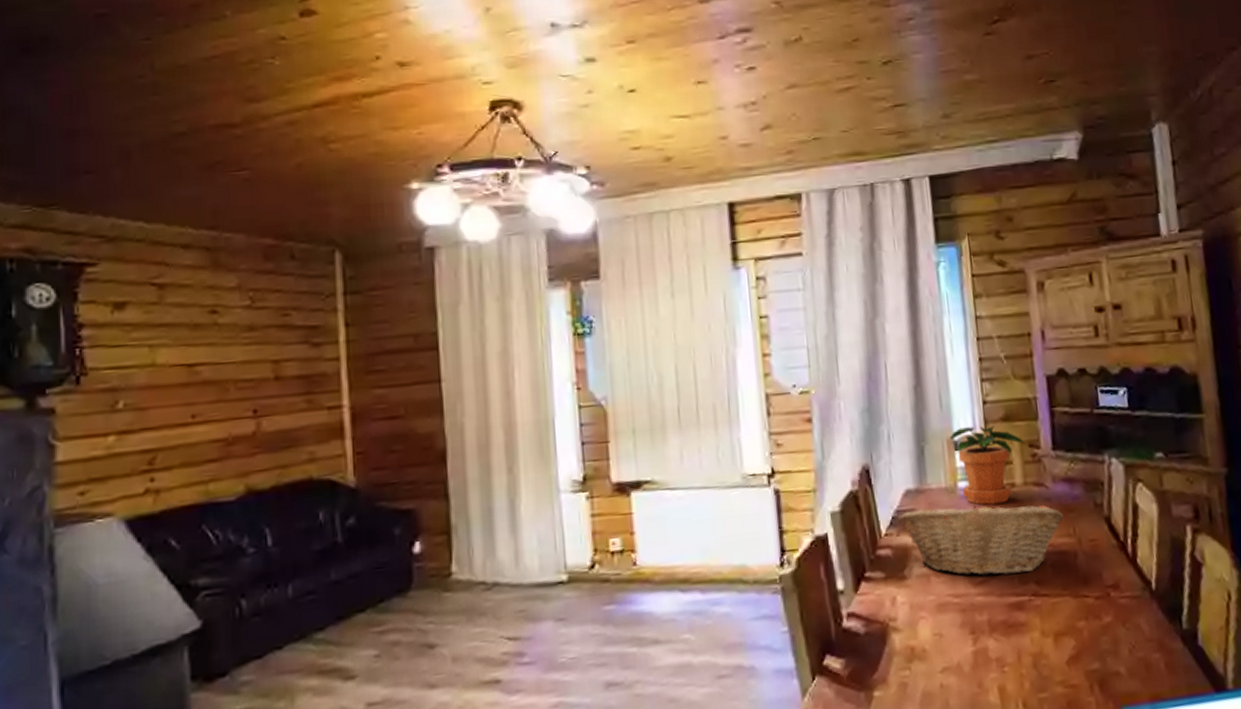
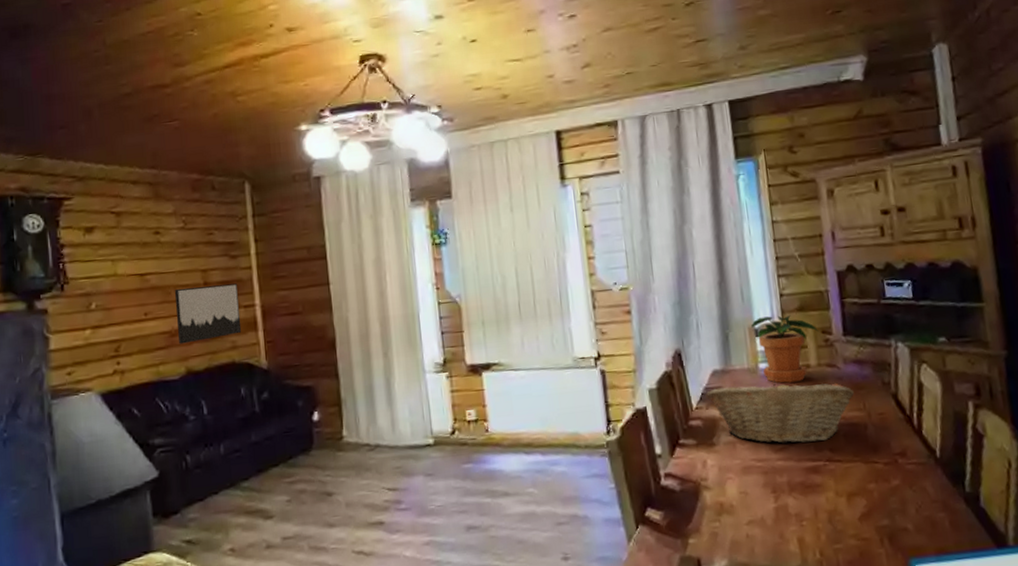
wall art: none [234,378,323,456] -> present [174,283,242,344]

